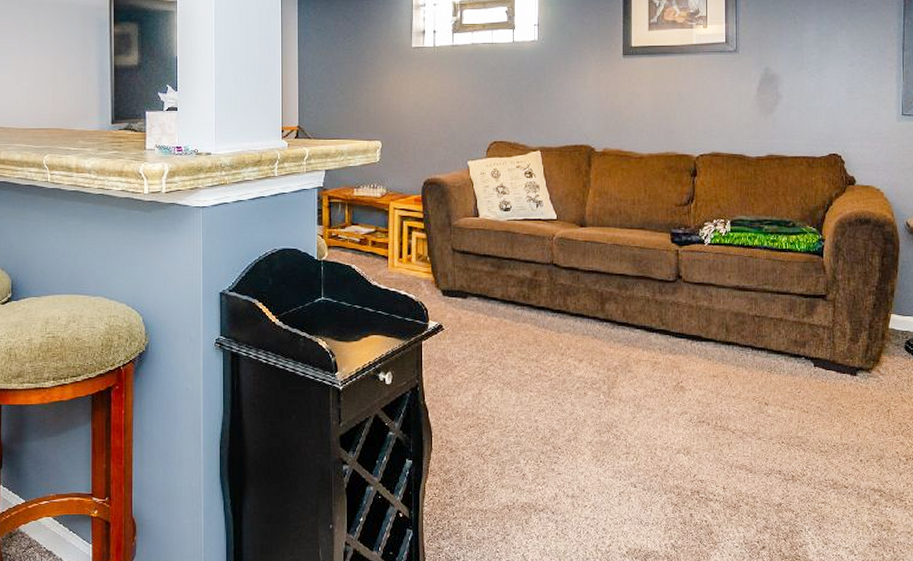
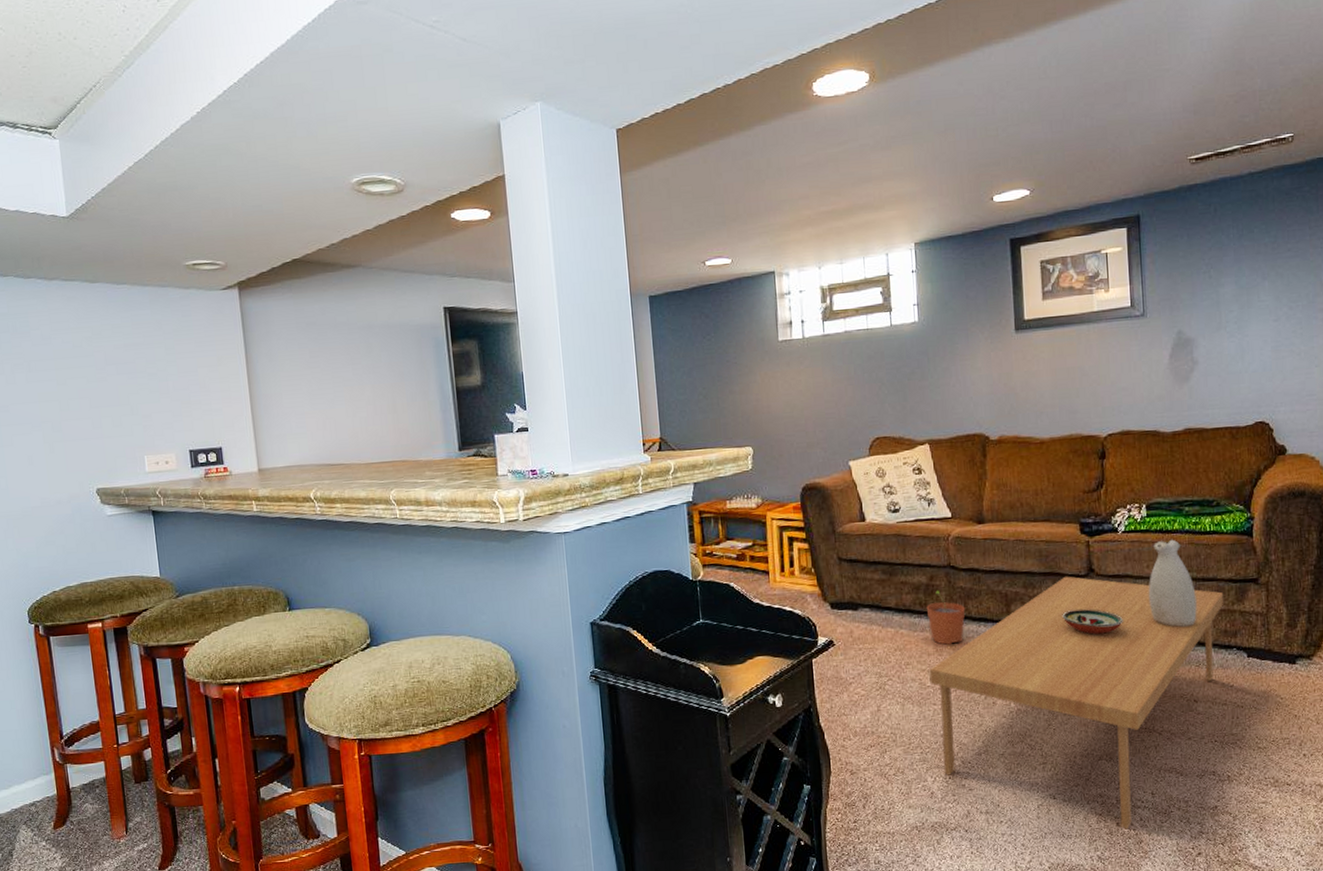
coffee table: none [528,280,796,520] -> present [929,576,1224,830]
plant pot: none [529,285,564,336] -> present [926,590,965,645]
decorative bowl: none [651,311,705,336] -> present [1062,609,1123,635]
vase: none [728,254,771,334] -> present [1148,539,1197,627]

